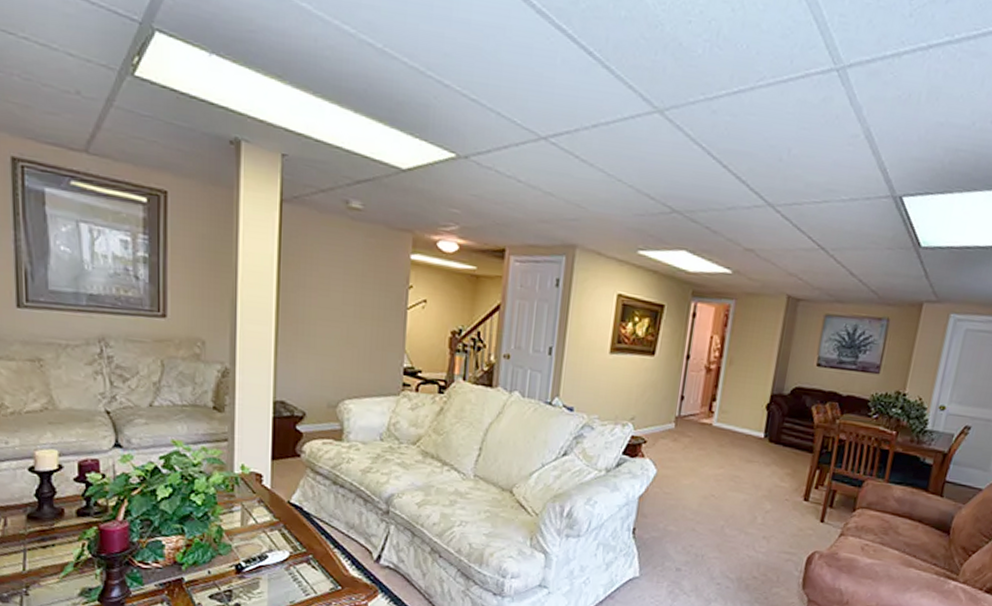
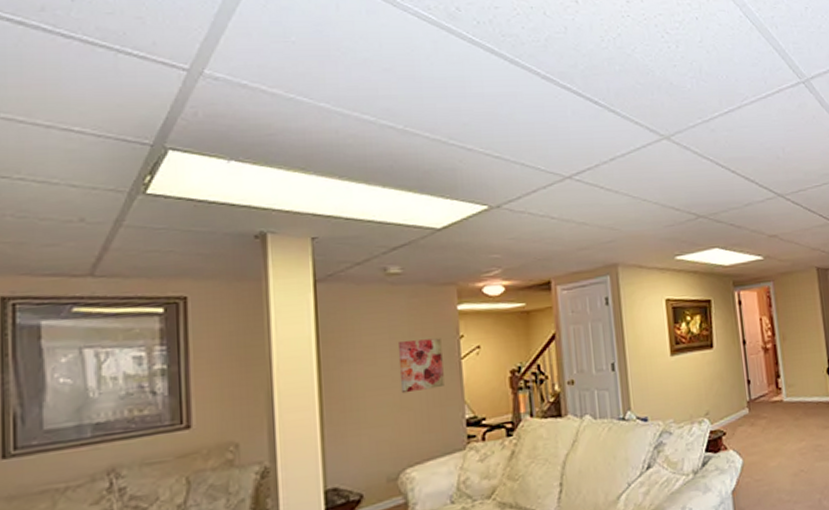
wall art: none [348,278,391,333] -> present [397,338,444,394]

